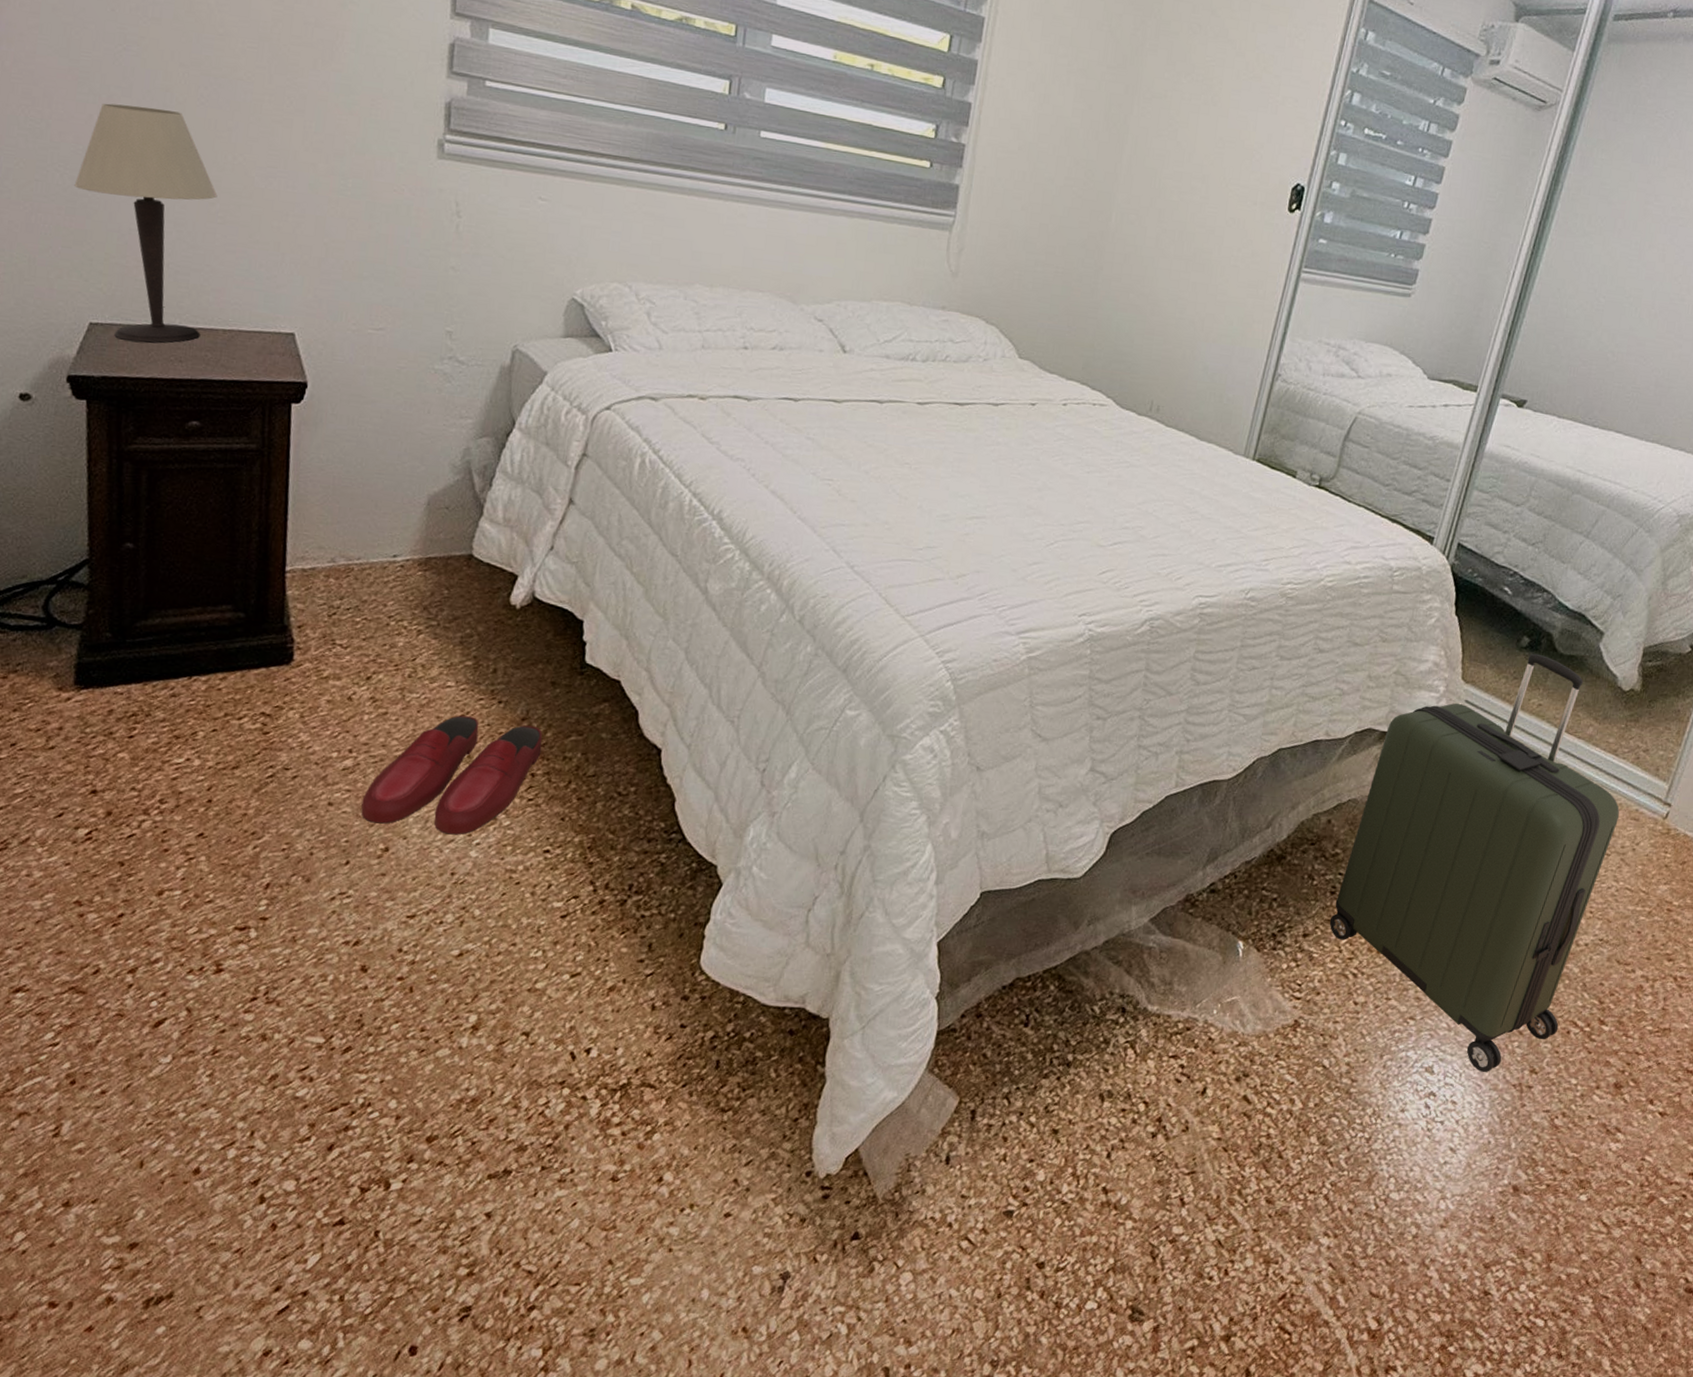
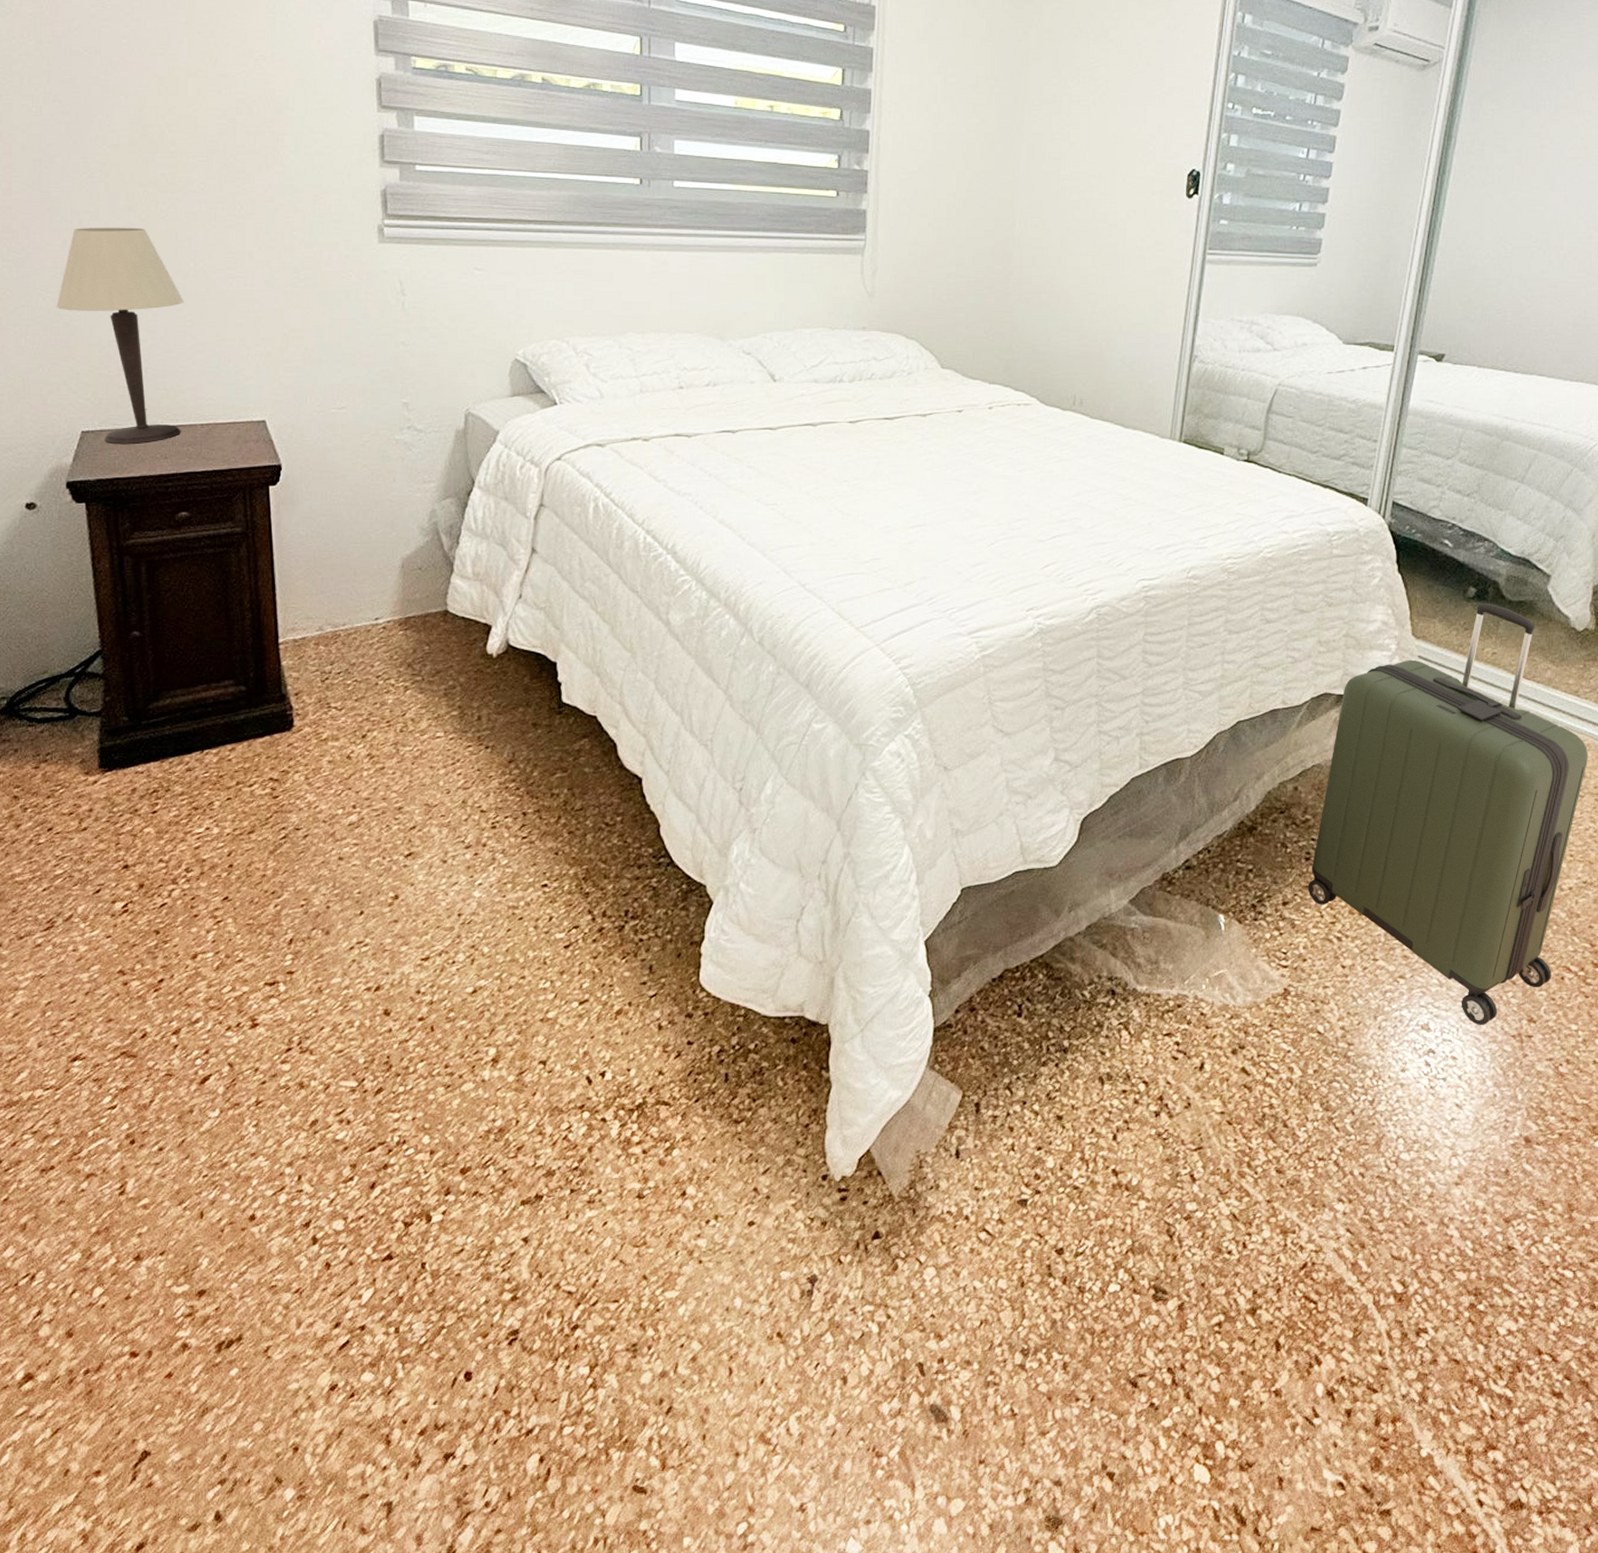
slippers: present [361,715,542,835] -> none [369,762,530,878]

